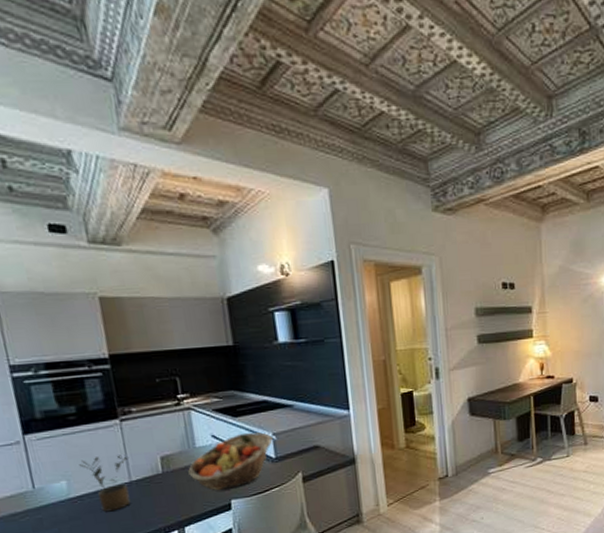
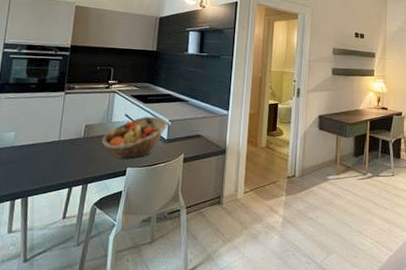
potted plant: present [79,455,130,512] -> none [27,118,63,162]

